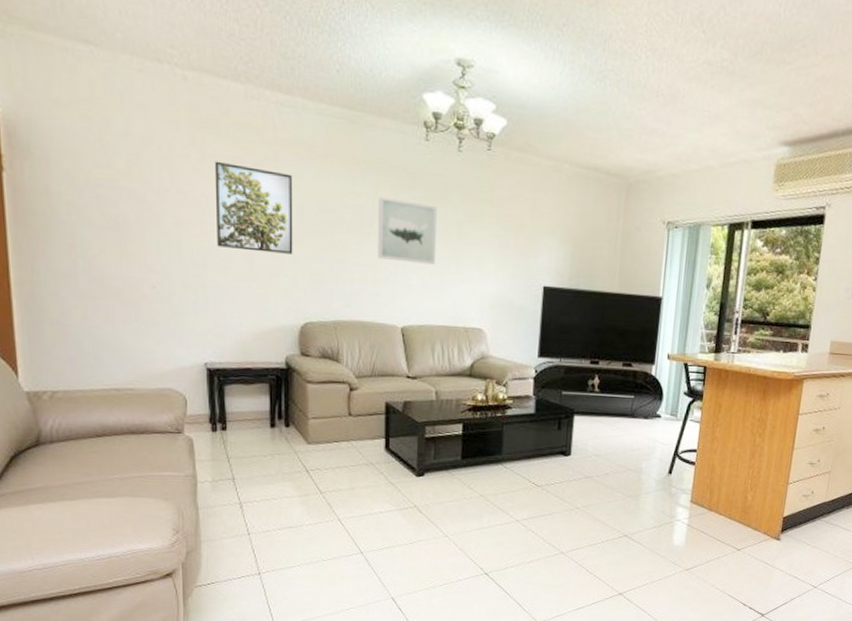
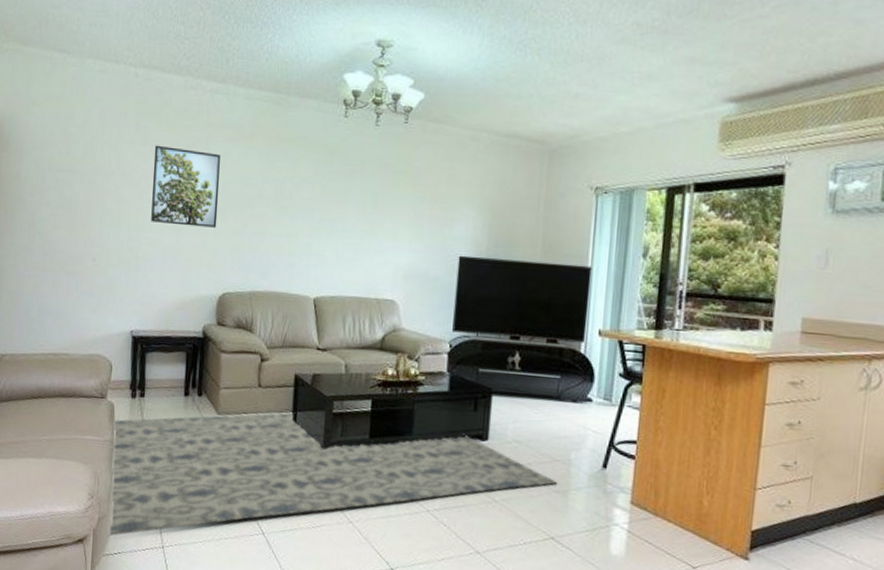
rug: none [194,439,630,569] -> present [108,412,557,537]
wall art: present [377,197,437,265] -> none [294,172,353,236]

